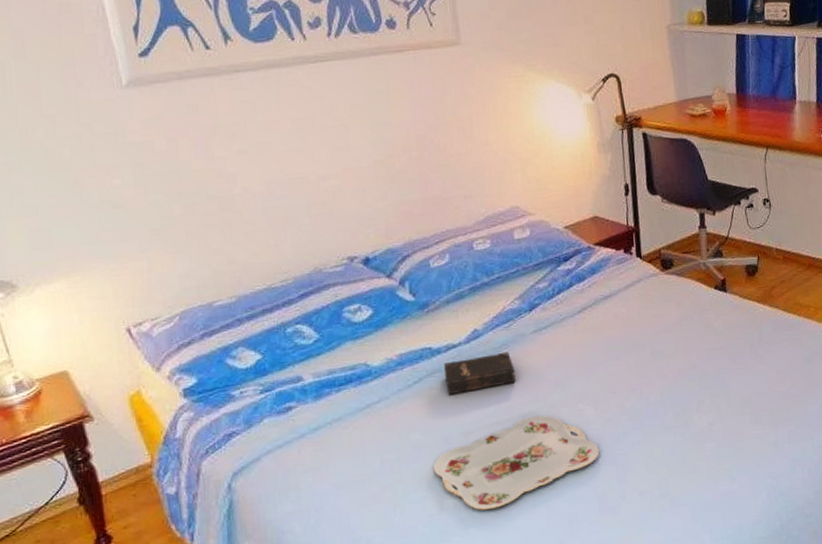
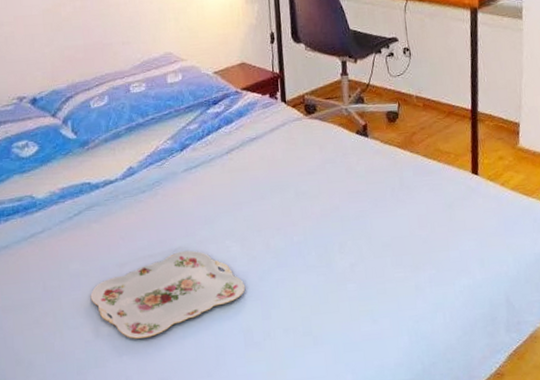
hardback book: present [444,351,516,396] -> none [102,188,167,229]

